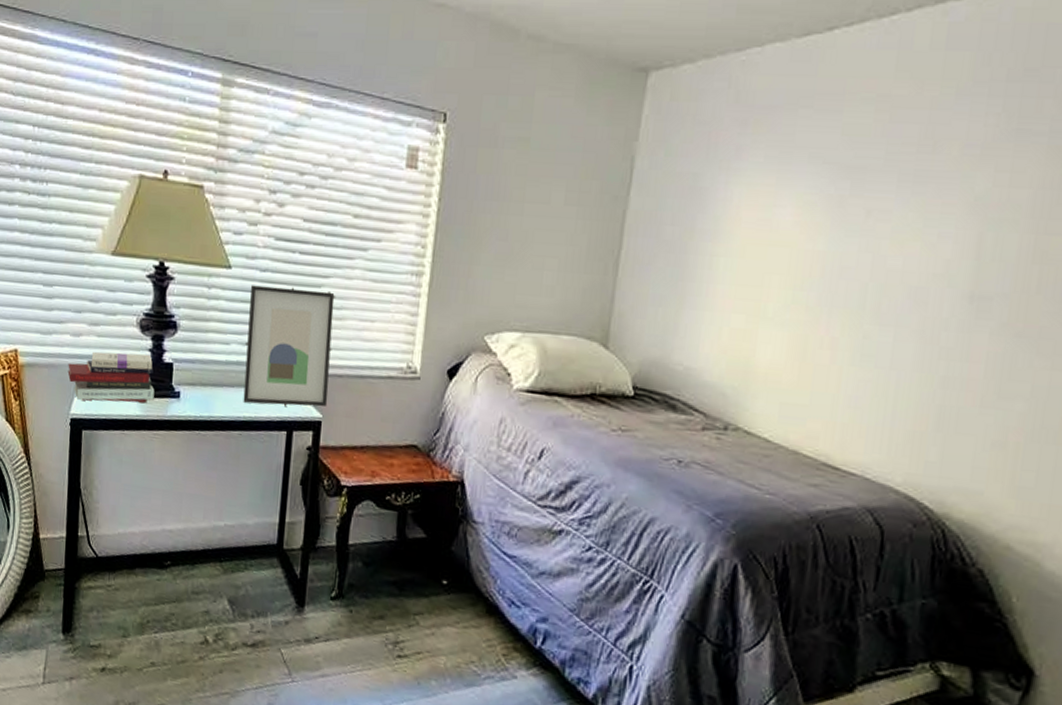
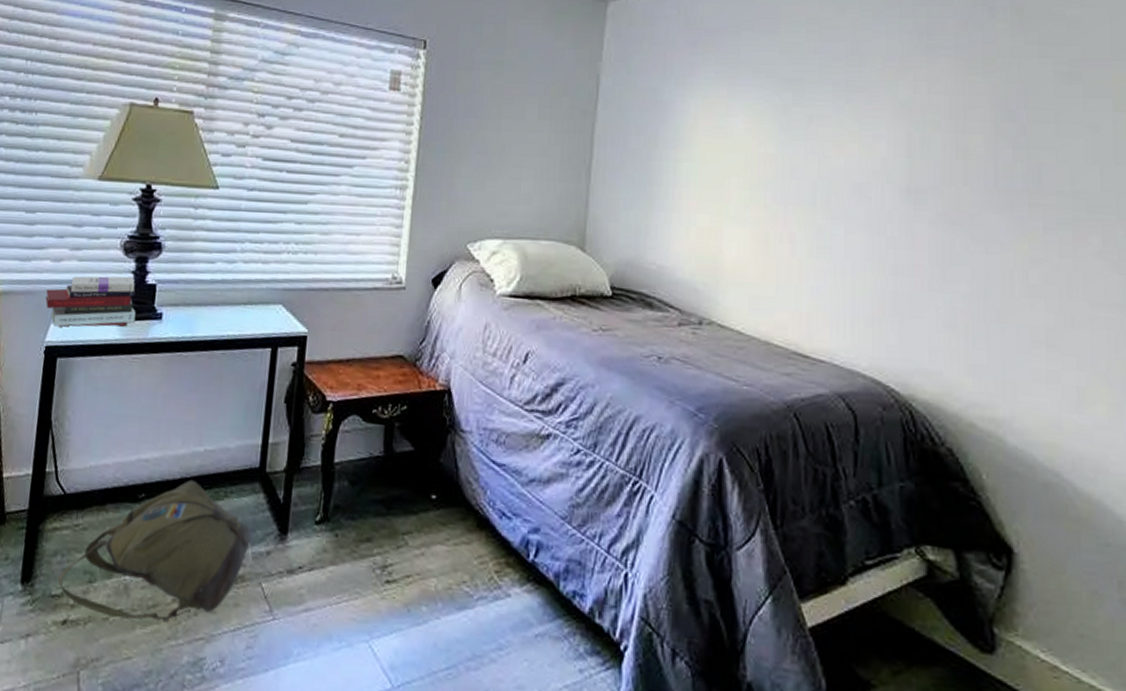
backpack: none [95,551,271,676] -> present [57,479,251,621]
picture frame: present [243,285,336,407] -> none [227,204,322,322]

